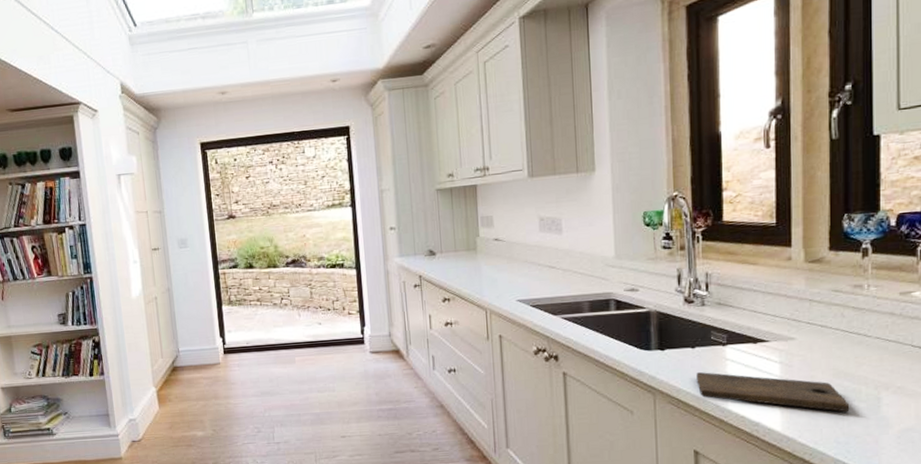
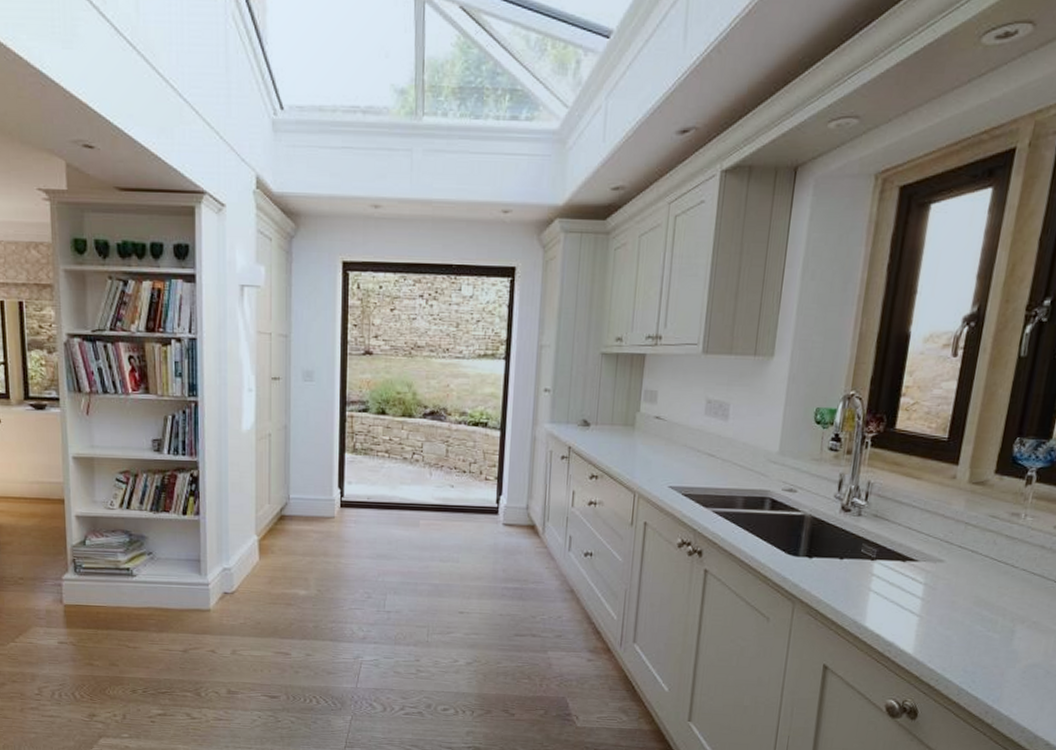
cutting board: present [696,372,850,413] -> none [838,585,984,642]

